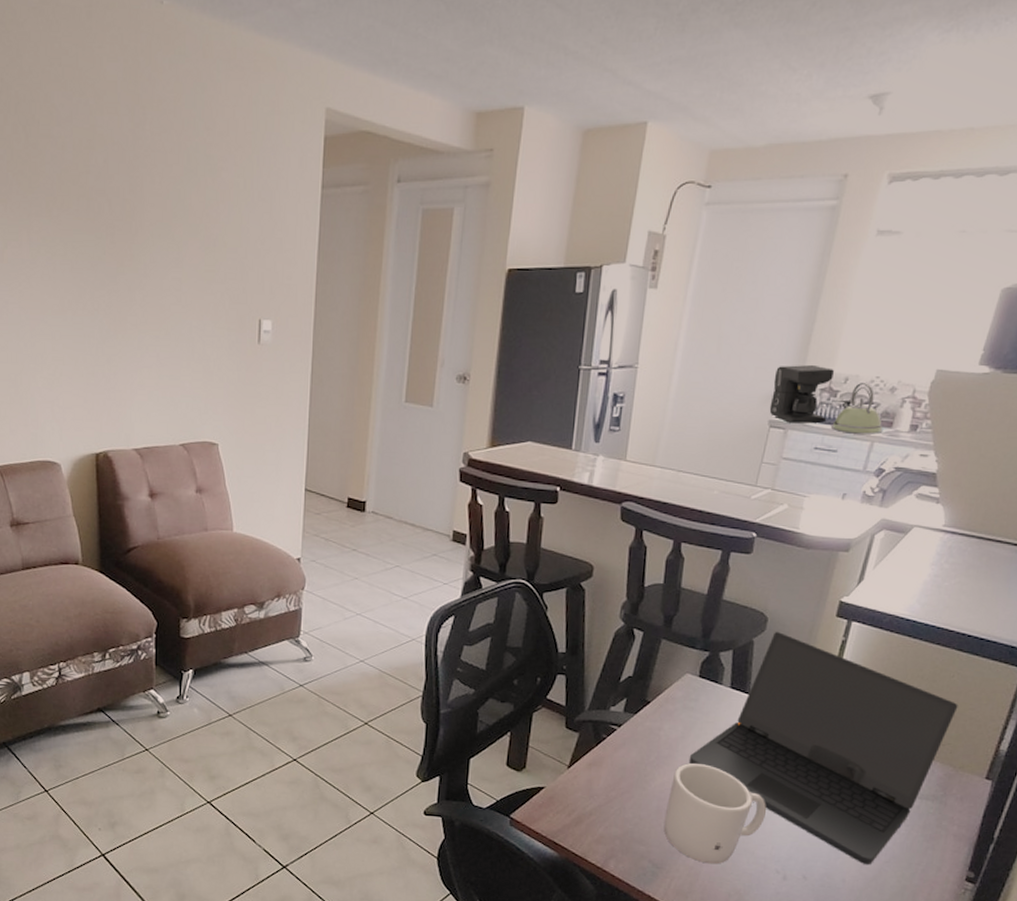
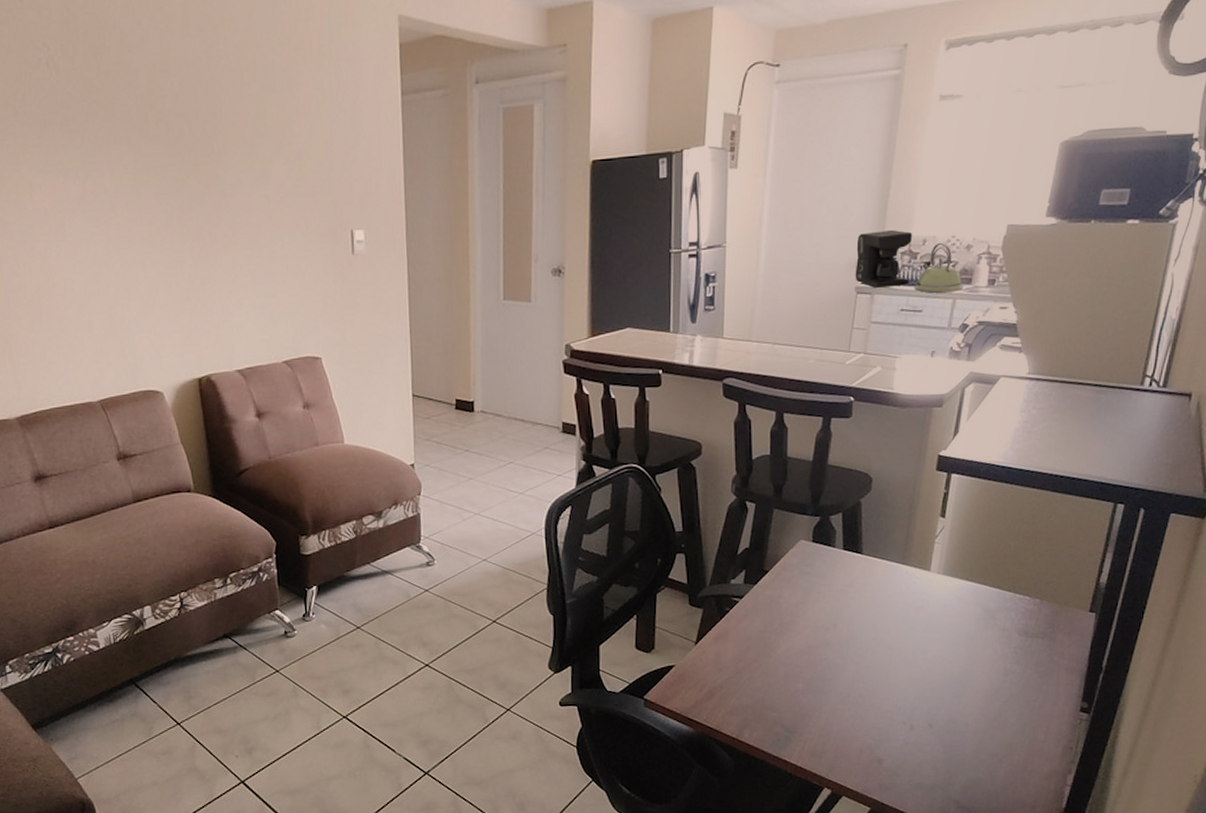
mug: present [663,762,767,864] -> none [792,625,889,723]
laptop: present [688,631,958,865] -> none [810,490,1058,707]

